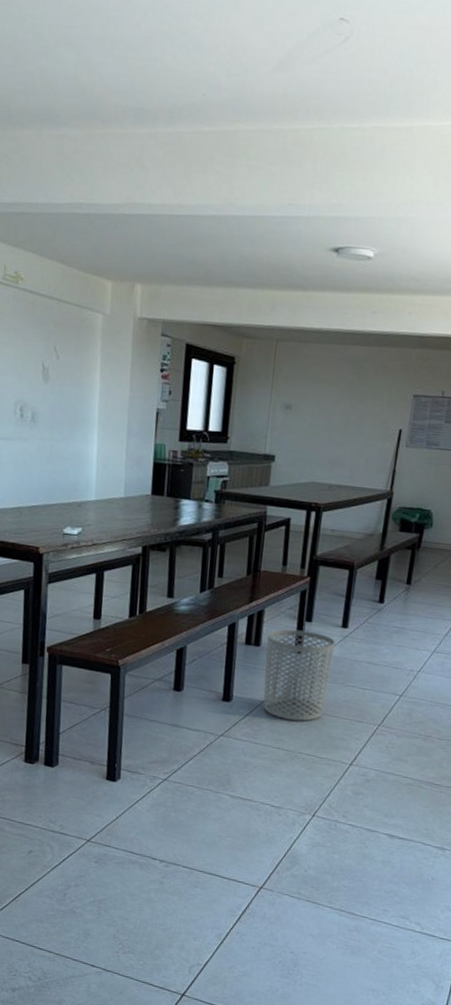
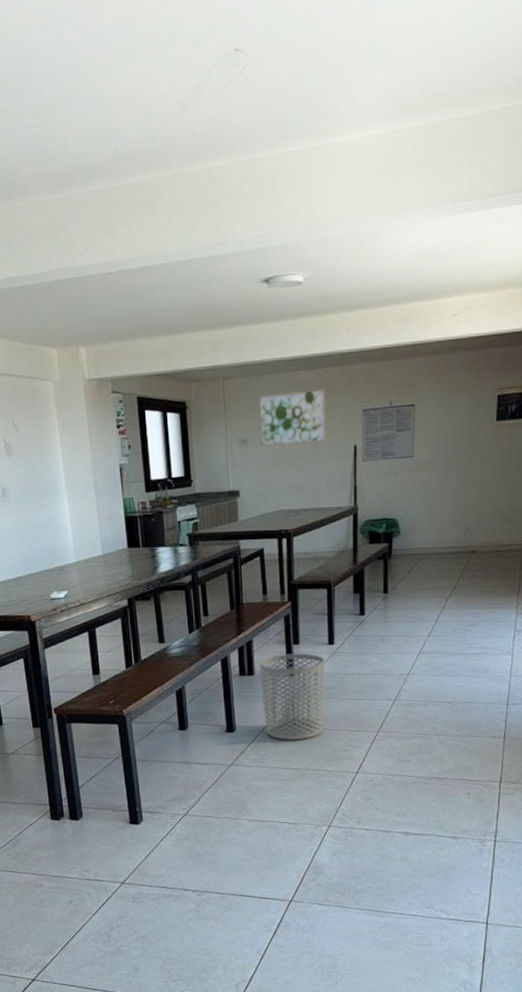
wall art: none [303,362,378,421] -> present [258,388,326,447]

